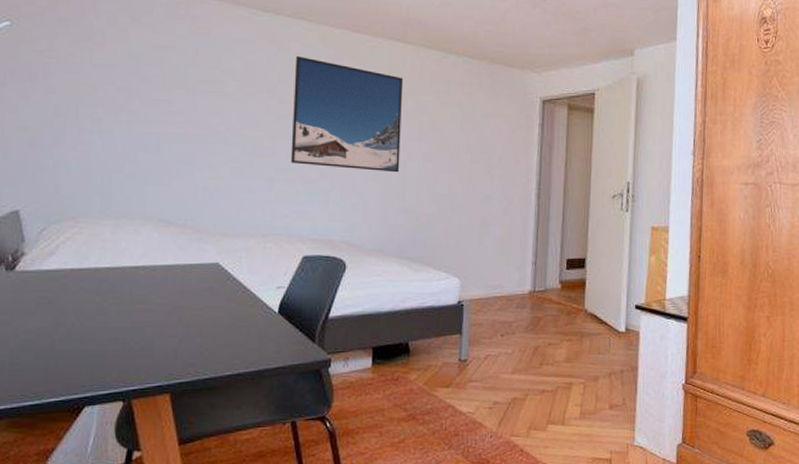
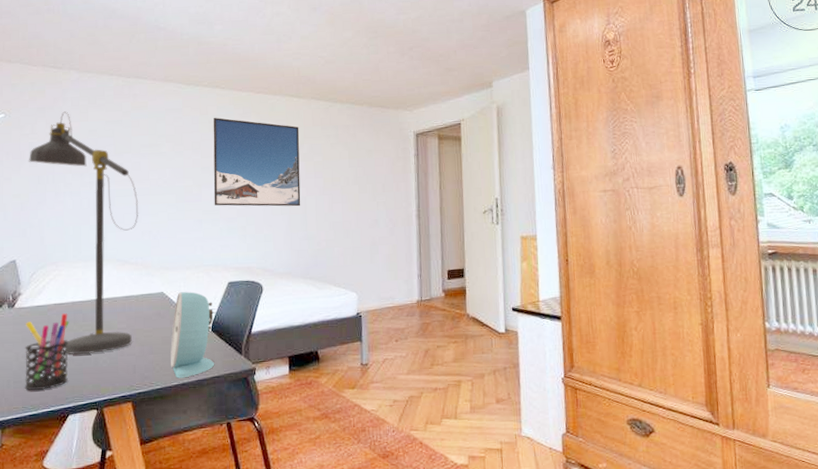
pen holder: none [24,281,91,375] -> present [24,313,69,391]
desk lamp: none [41,27,192,334] -> present [28,111,139,355]
alarm clock: none [224,264,285,367] -> present [170,291,216,378]

